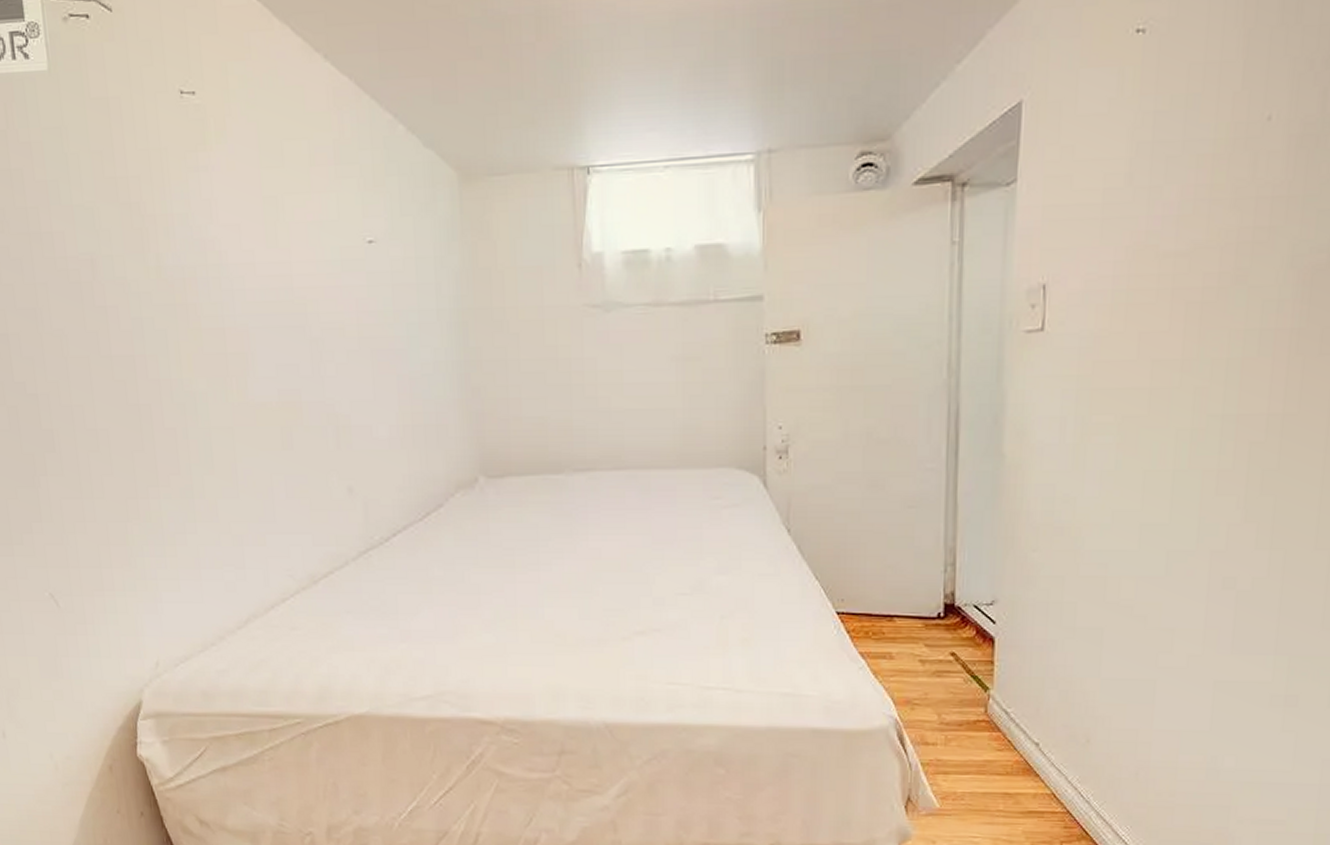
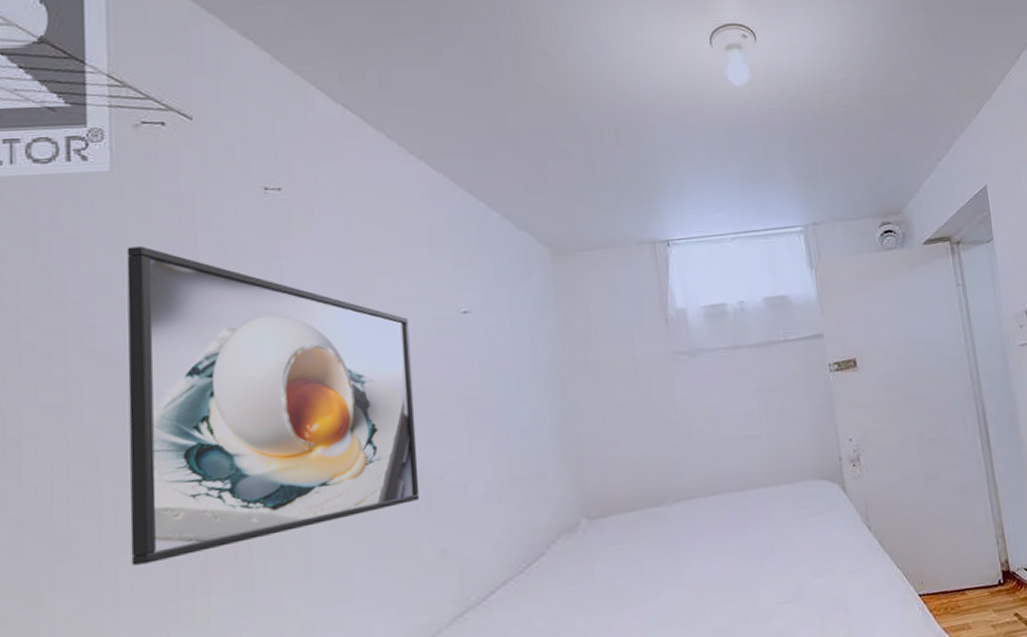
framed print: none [69,153,329,463] -> present [126,246,420,566]

